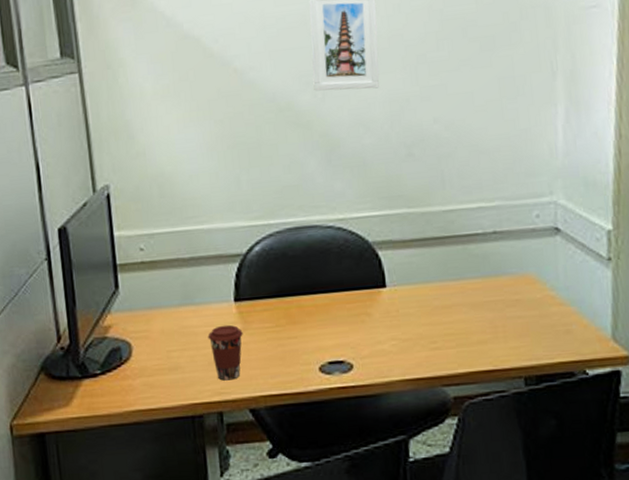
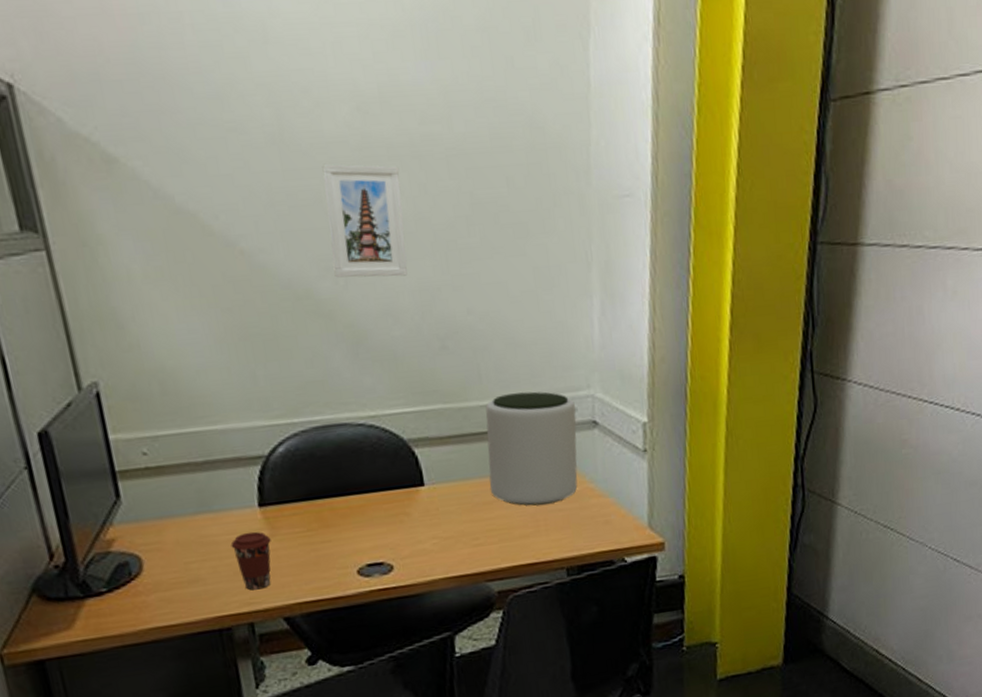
plant pot: none [447,197,538,312] -> present [485,391,578,506]

